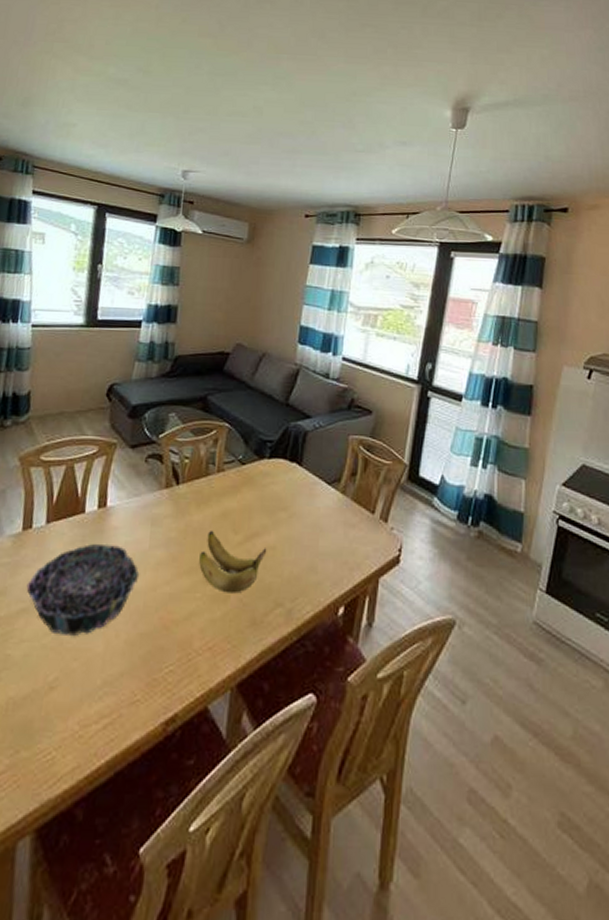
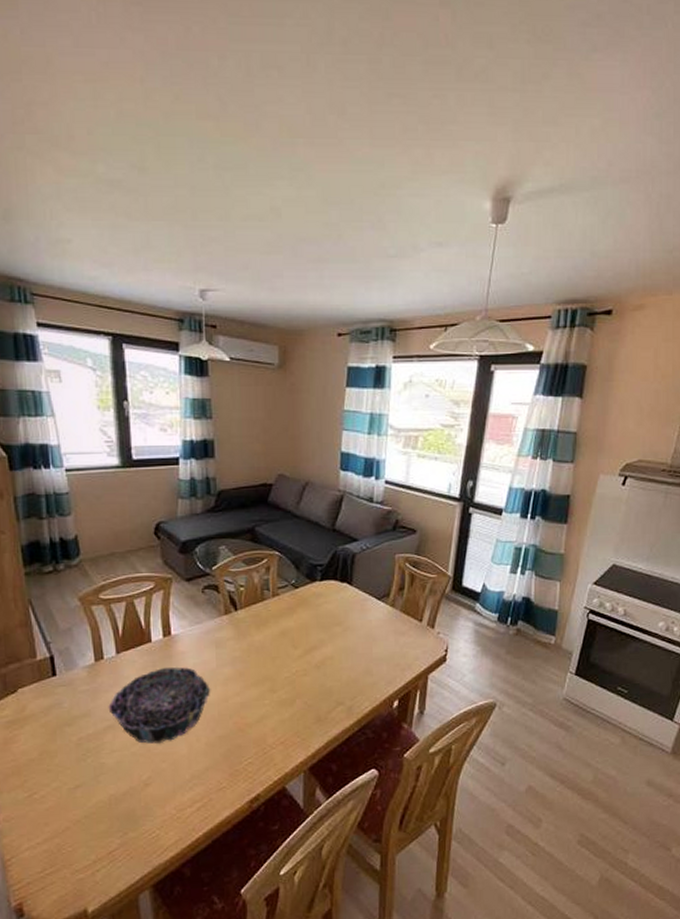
banana: present [199,530,267,594] -> none [264,647,326,698]

